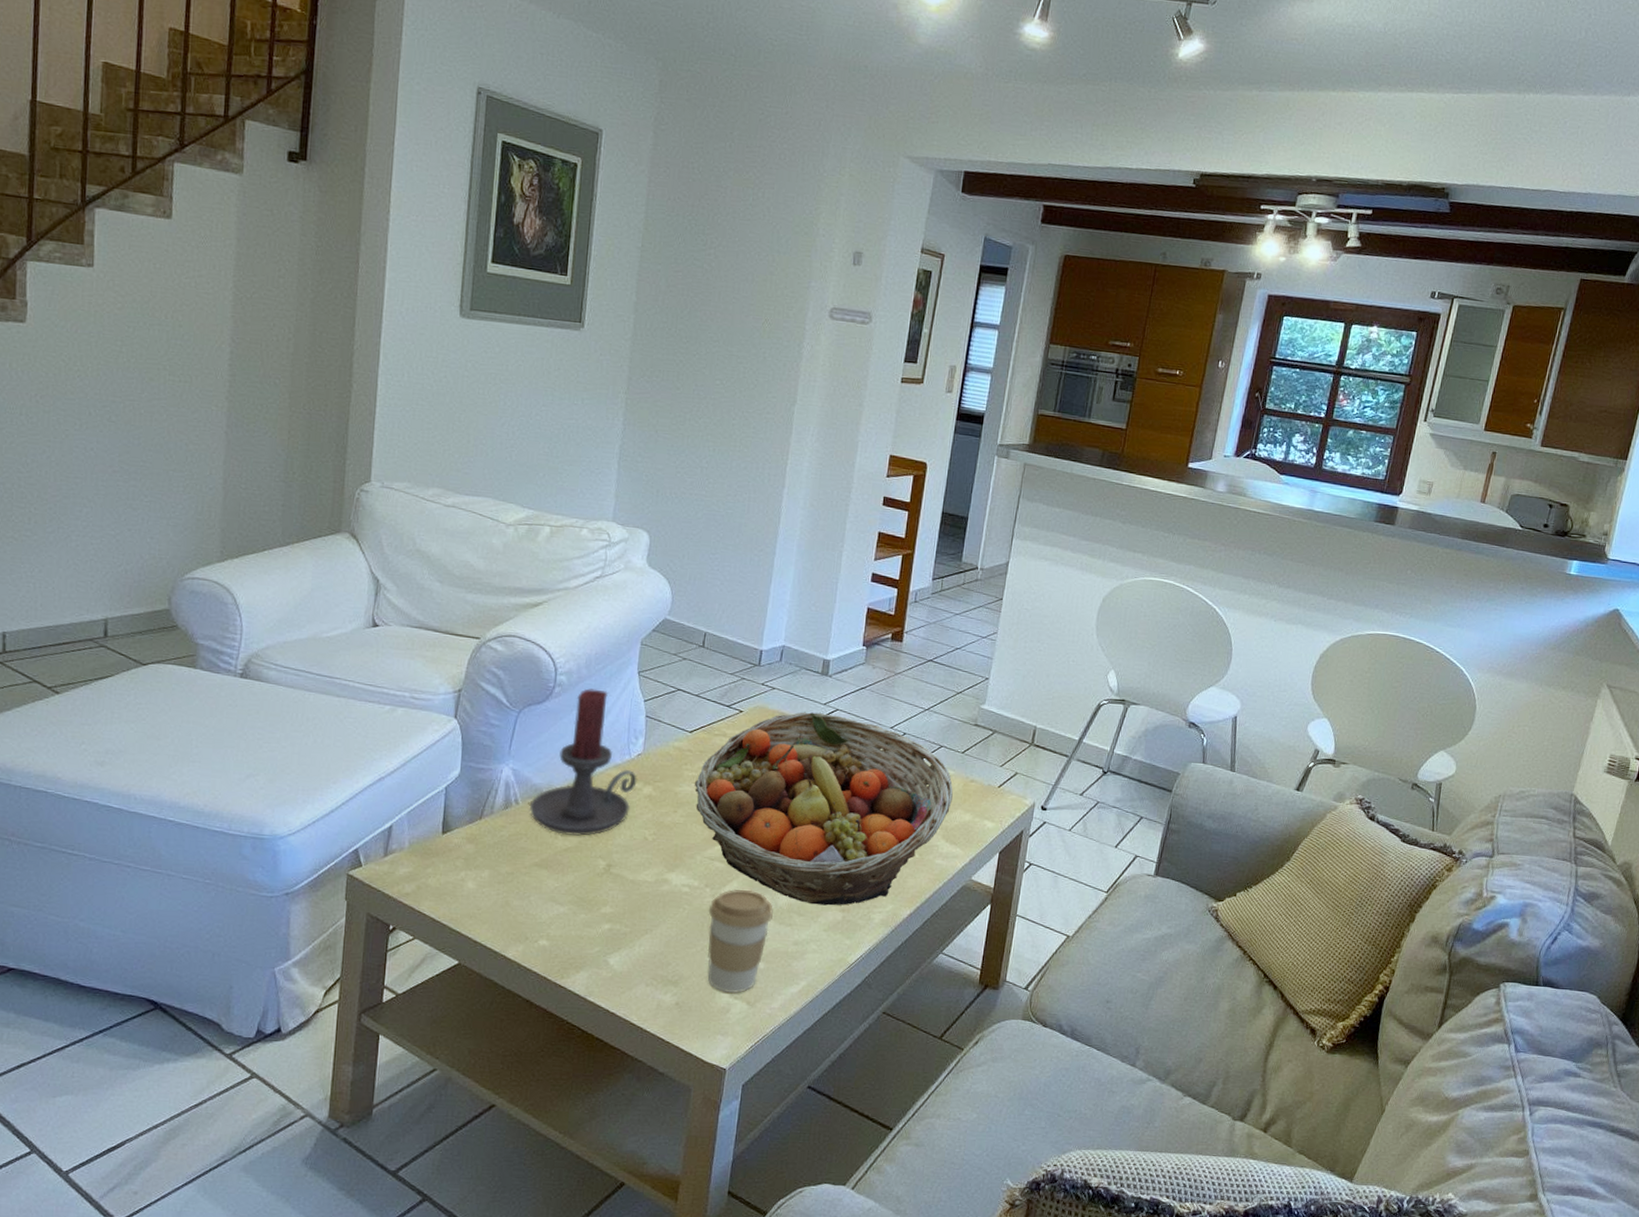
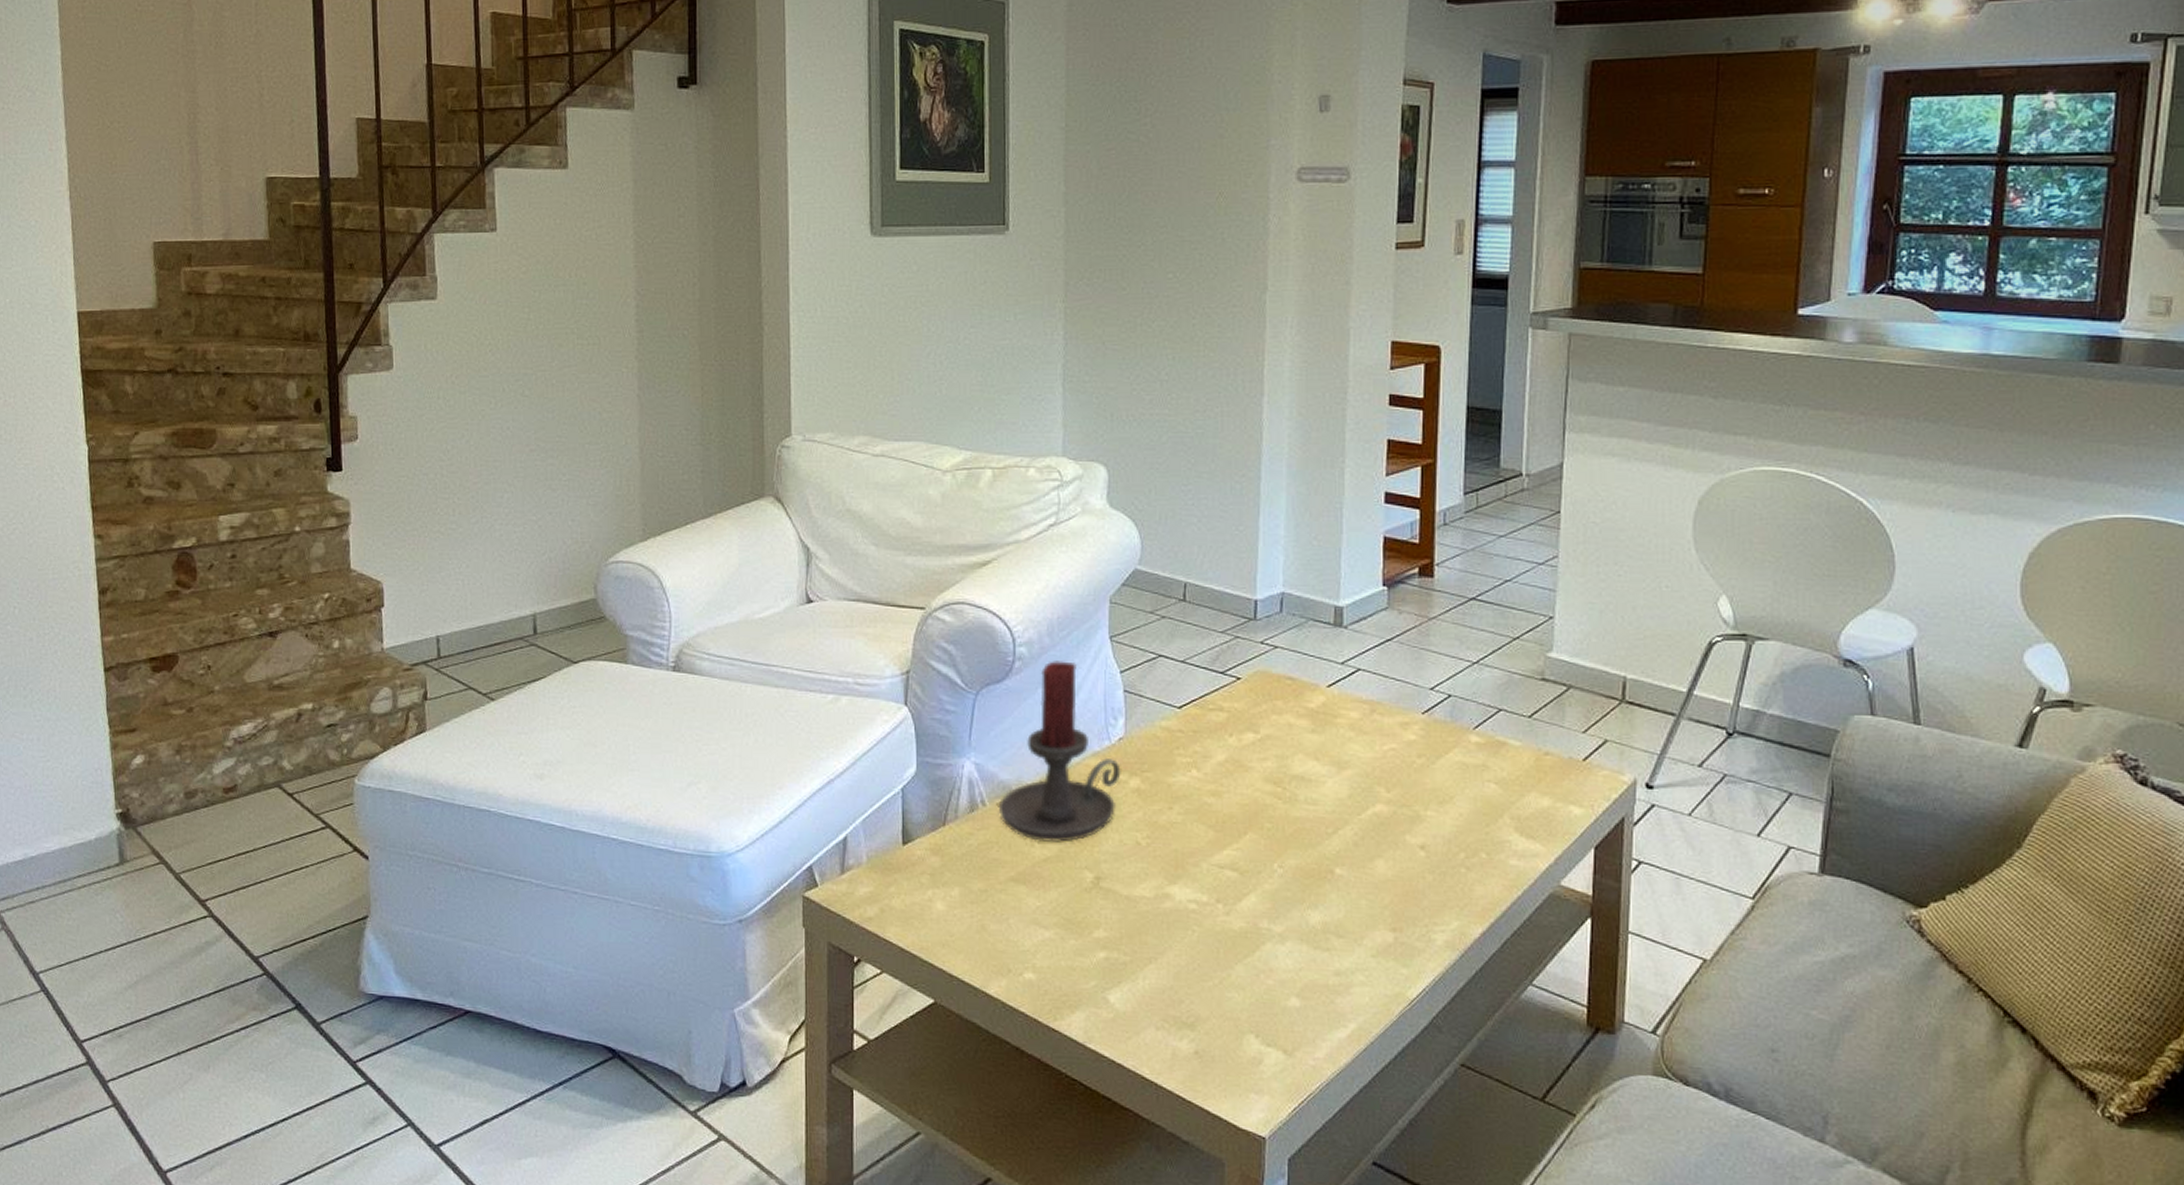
fruit basket: present [695,712,953,906] -> none [1191,674,1522,924]
coffee cup: present [707,889,773,994] -> none [1223,905,1304,1040]

